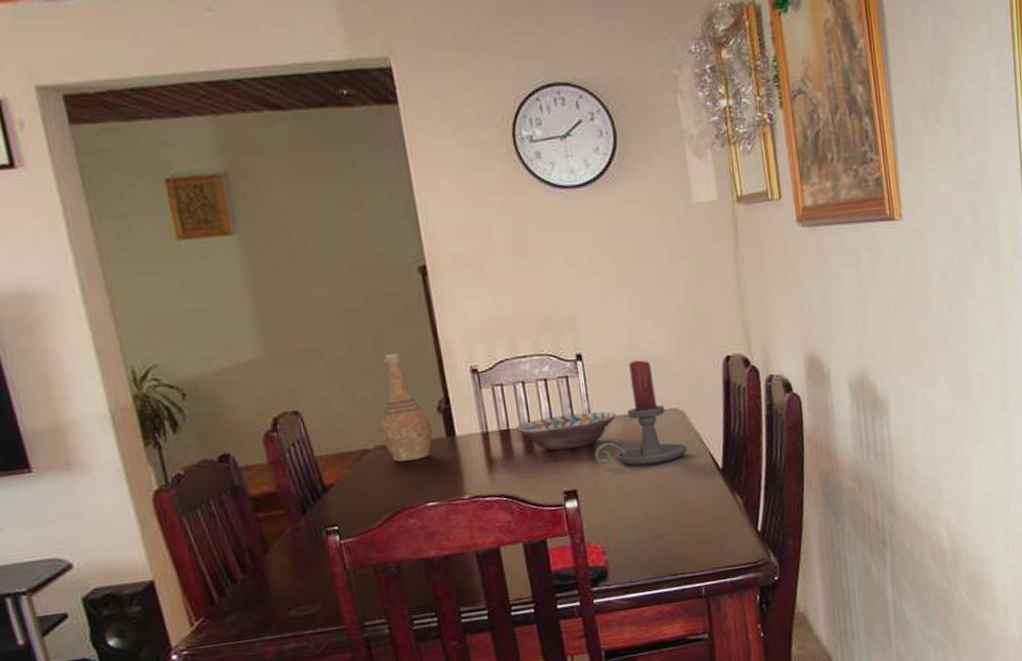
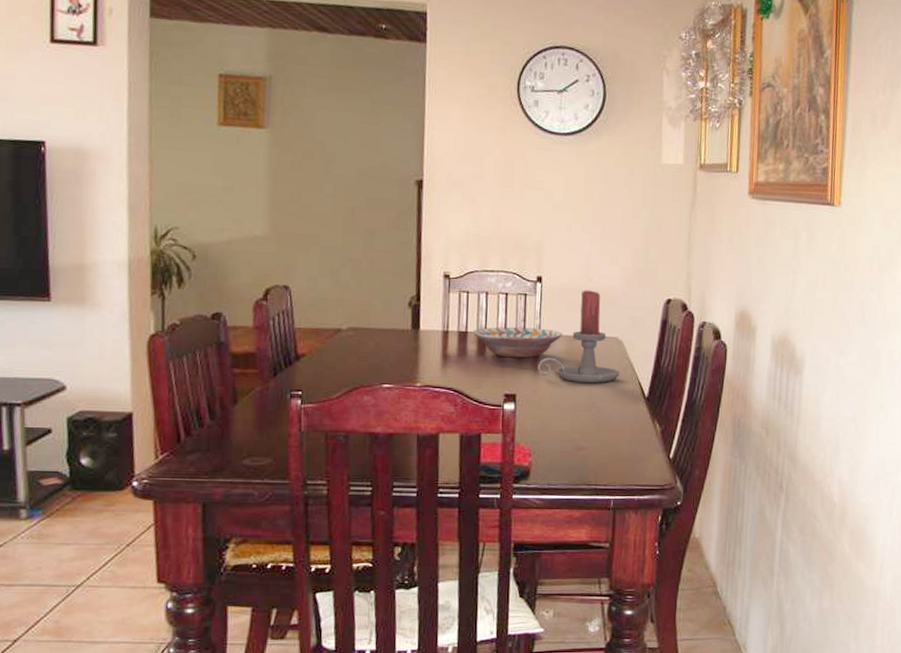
vase: present [379,352,433,462] -> none [354,249,401,345]

